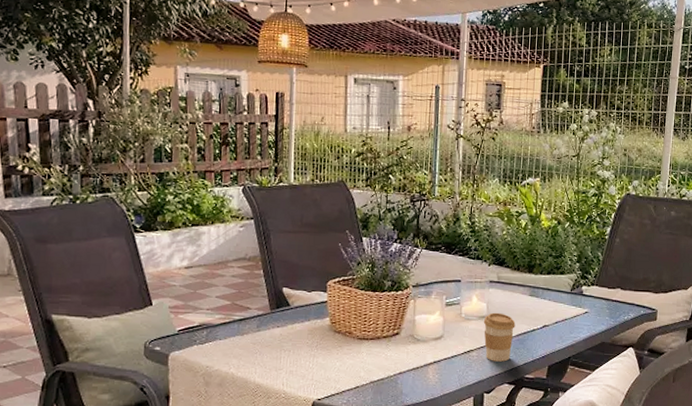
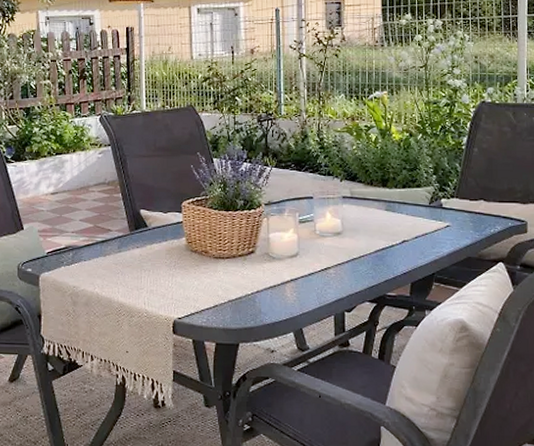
coffee cup: present [483,312,516,362] -> none [339,228,373,279]

